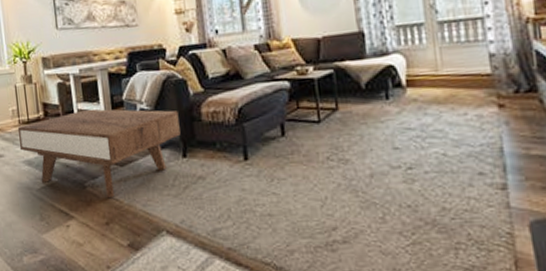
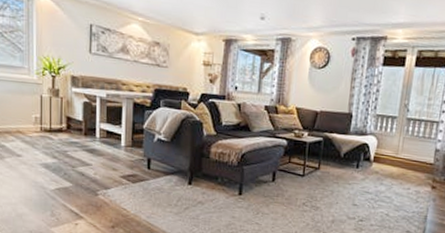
coffee table: present [18,109,181,199] -> none [40,129,191,207]

